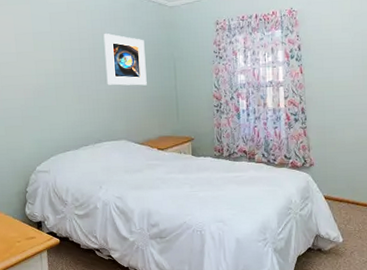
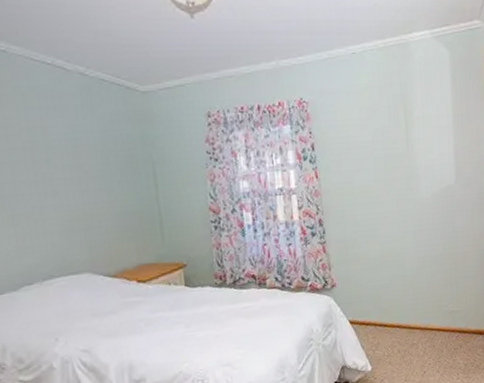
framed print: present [103,33,147,86] -> none [45,127,116,199]

